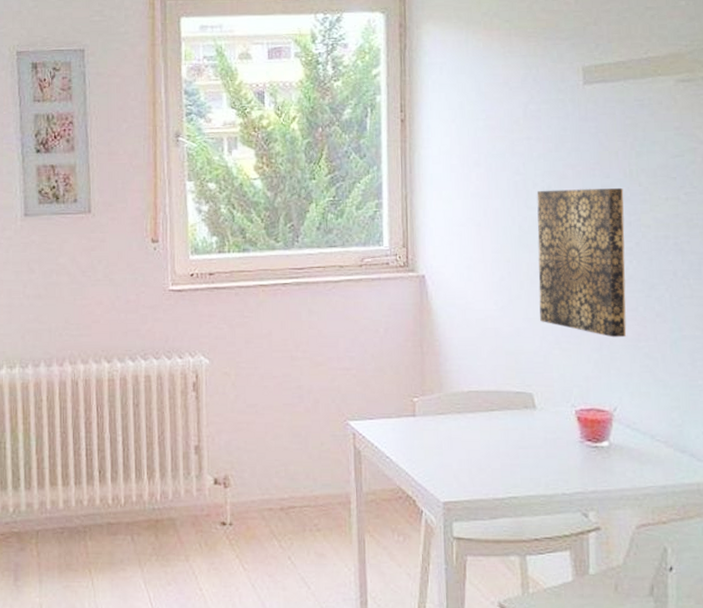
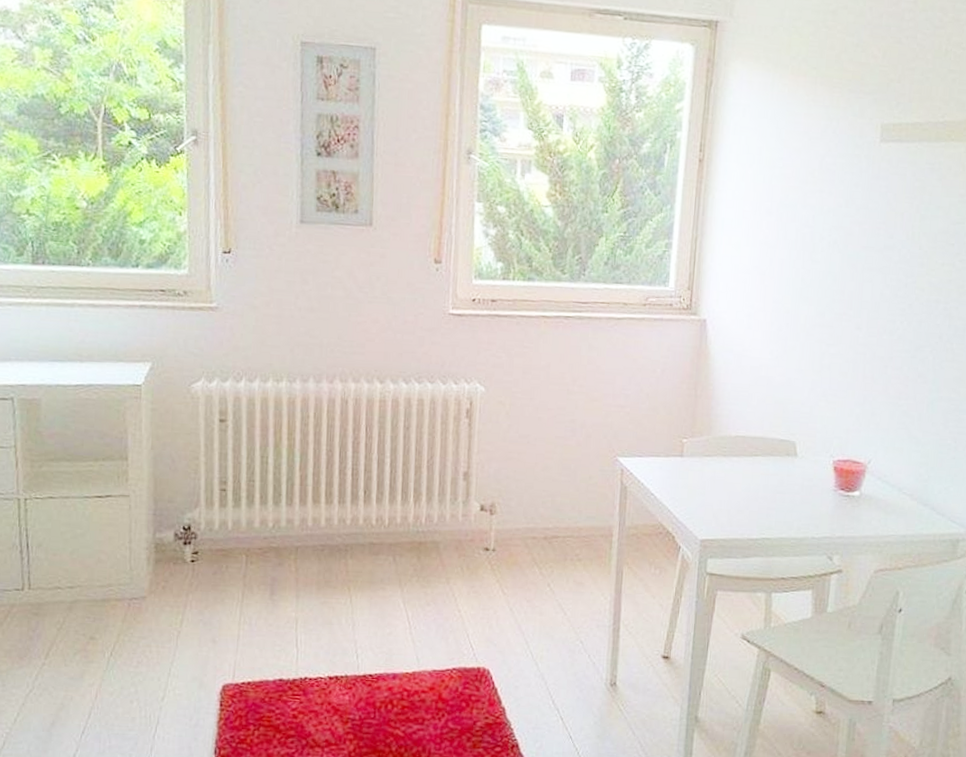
wall art: present [537,188,627,338] -> none [811,244,904,395]

